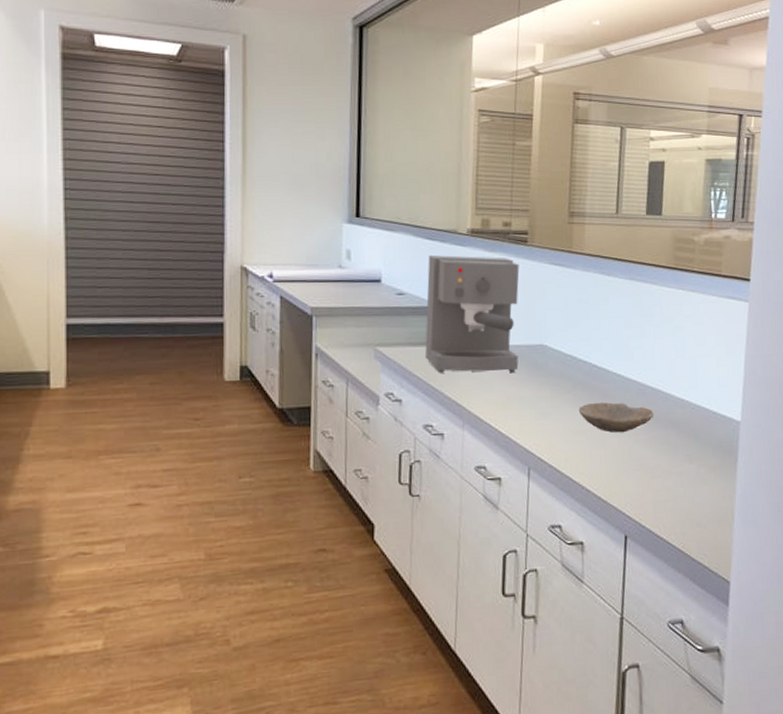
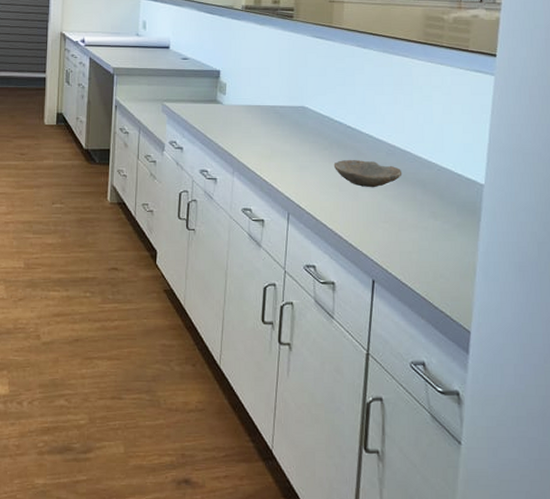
coffee maker: present [425,255,520,373] -> none [204,27,286,129]

